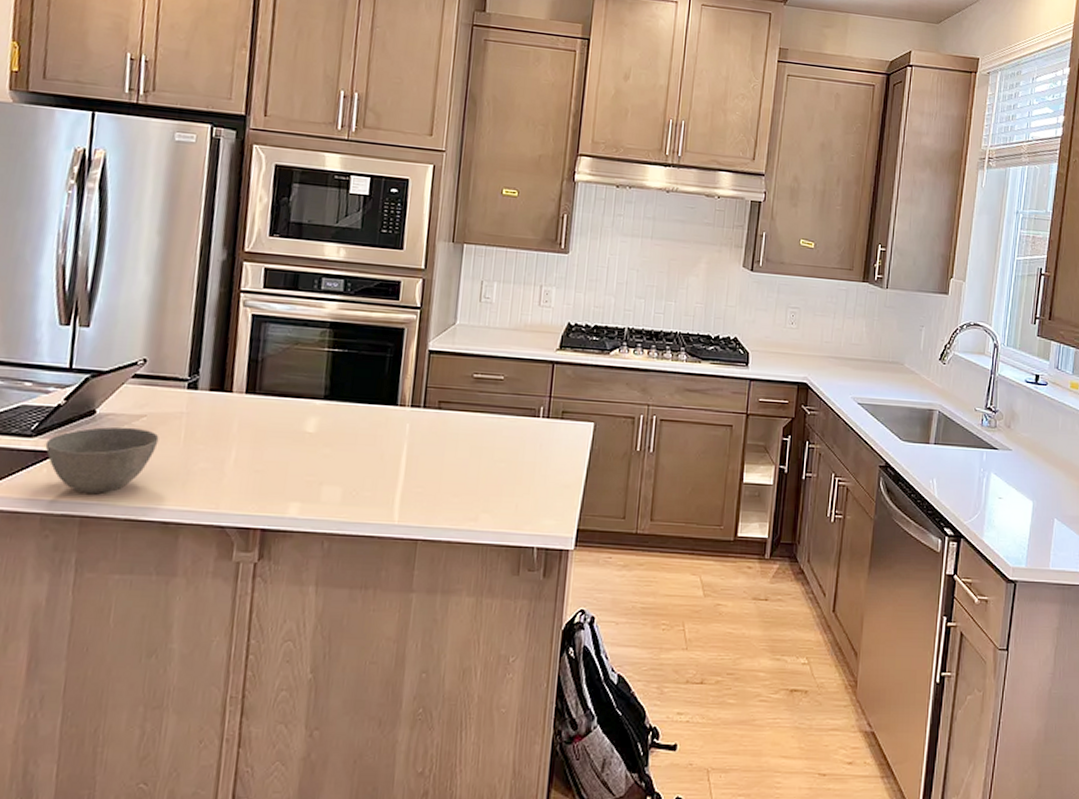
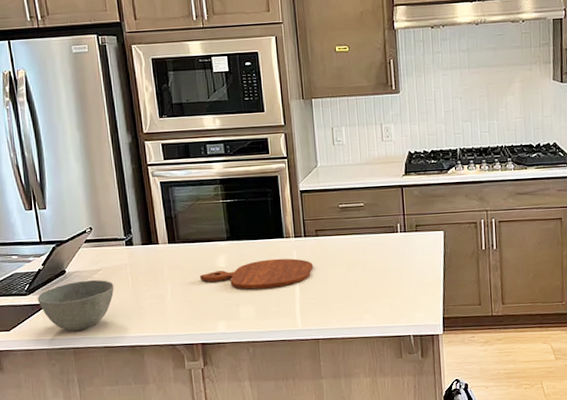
cutting board: none [277,429,428,467] -> present [199,258,314,290]

